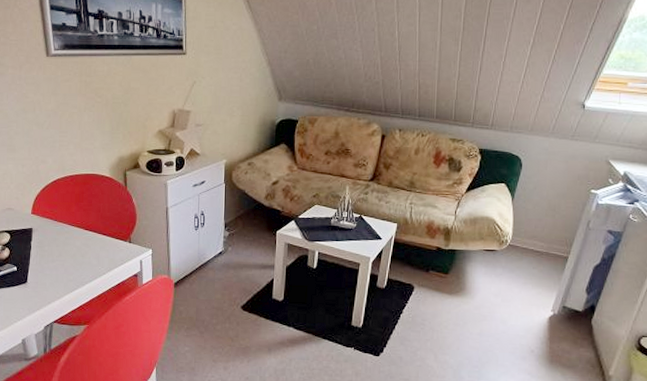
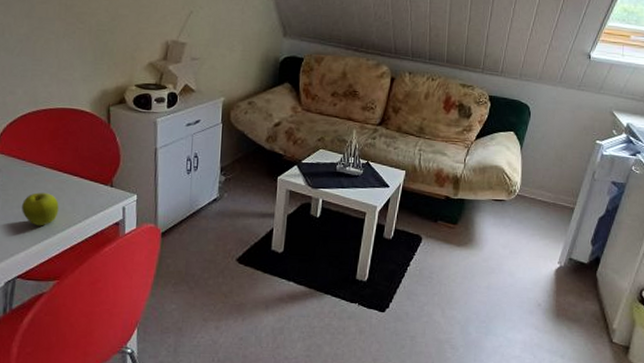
fruit: none [56,249,86,278] -> present [22,192,59,226]

